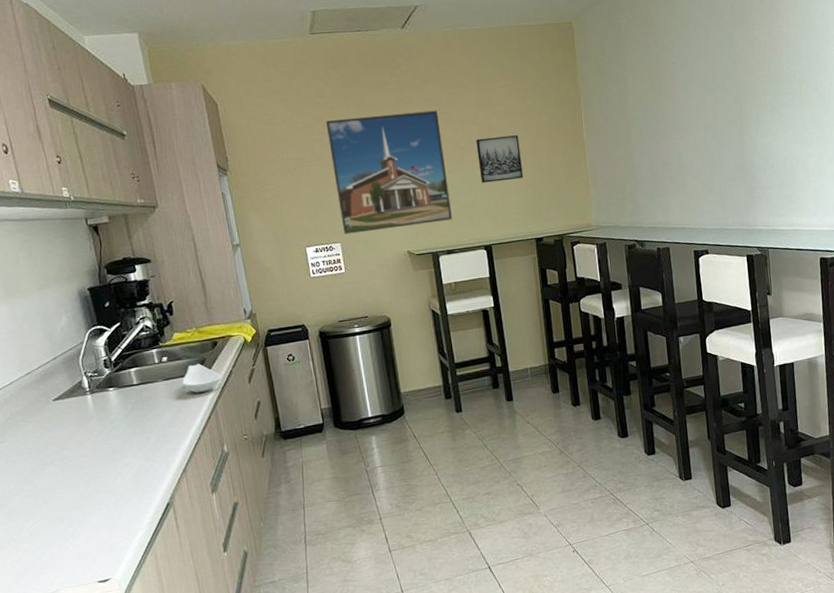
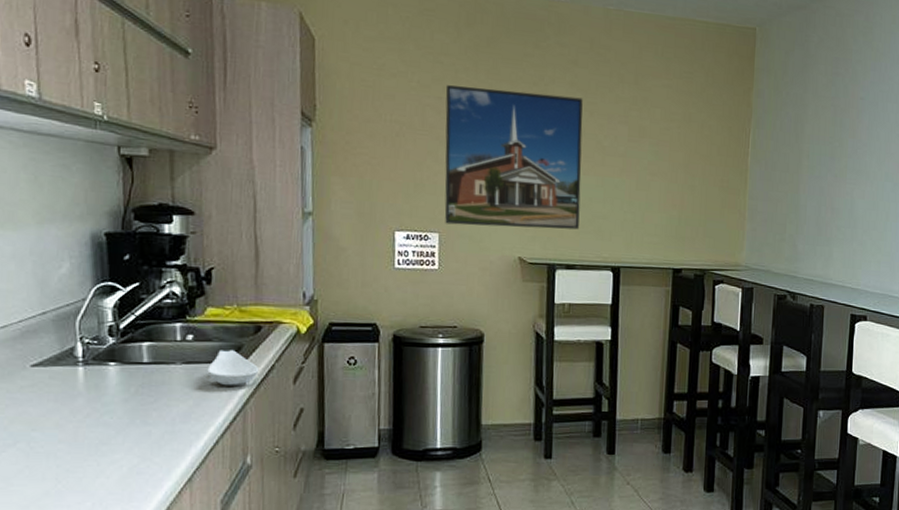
wall art: present [476,135,523,183] -> none [621,141,673,196]

